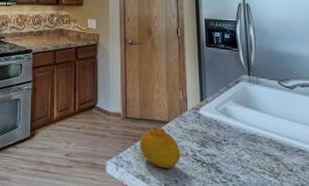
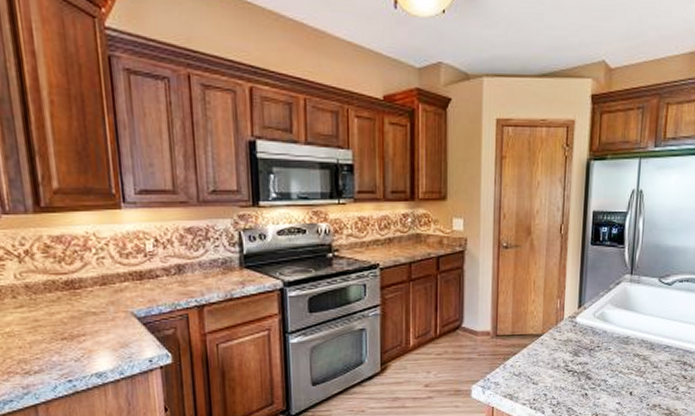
fruit: present [140,127,181,169] -> none [510,342,552,384]

